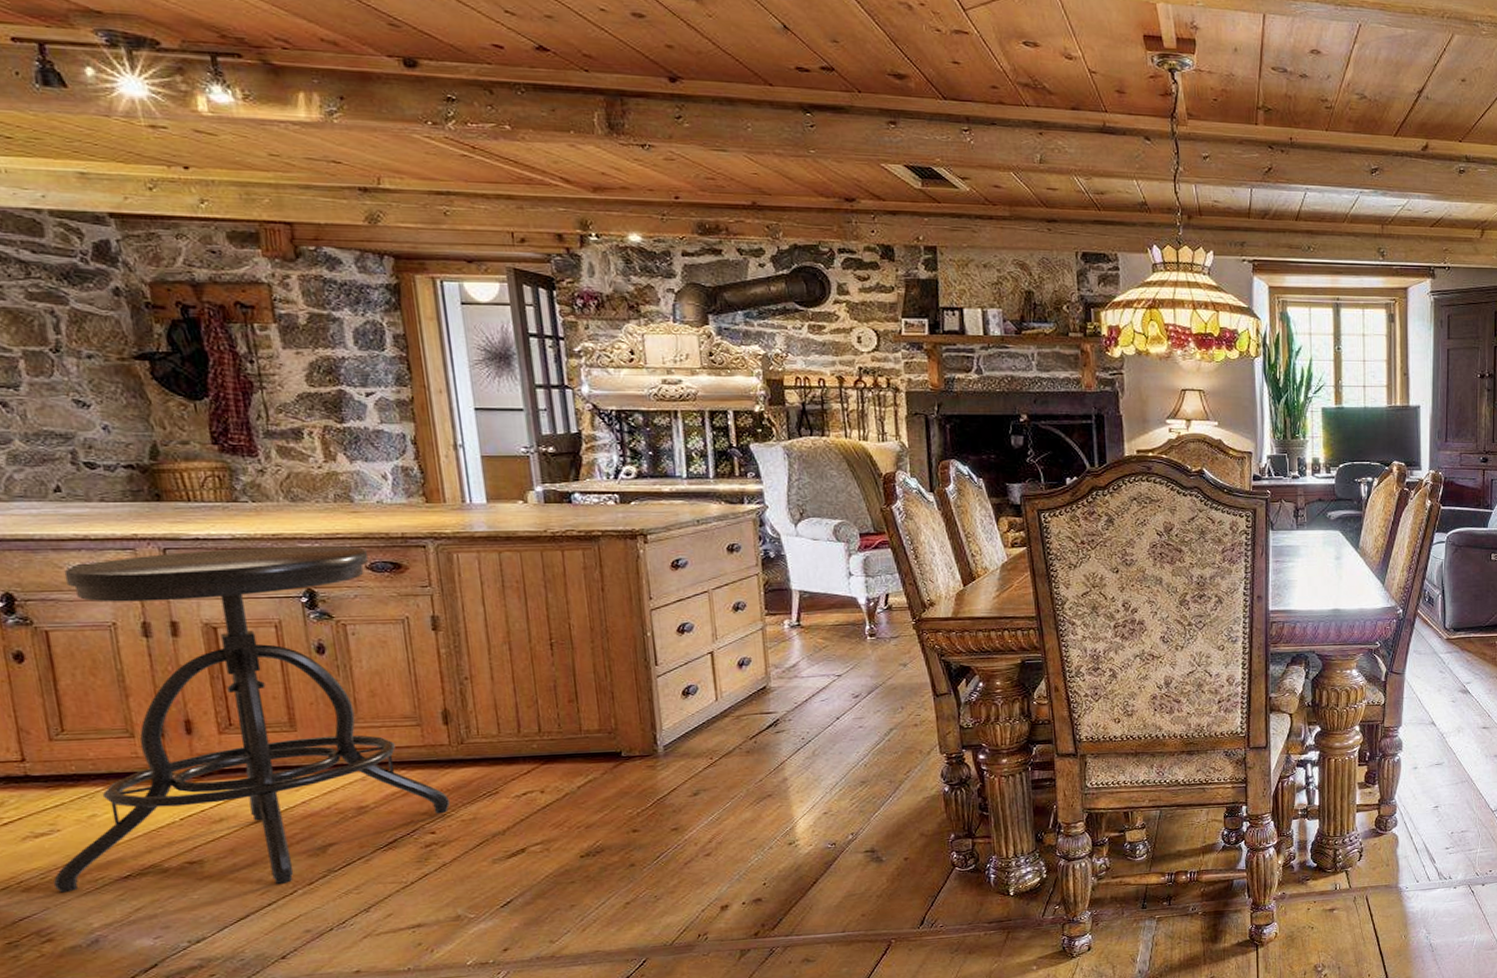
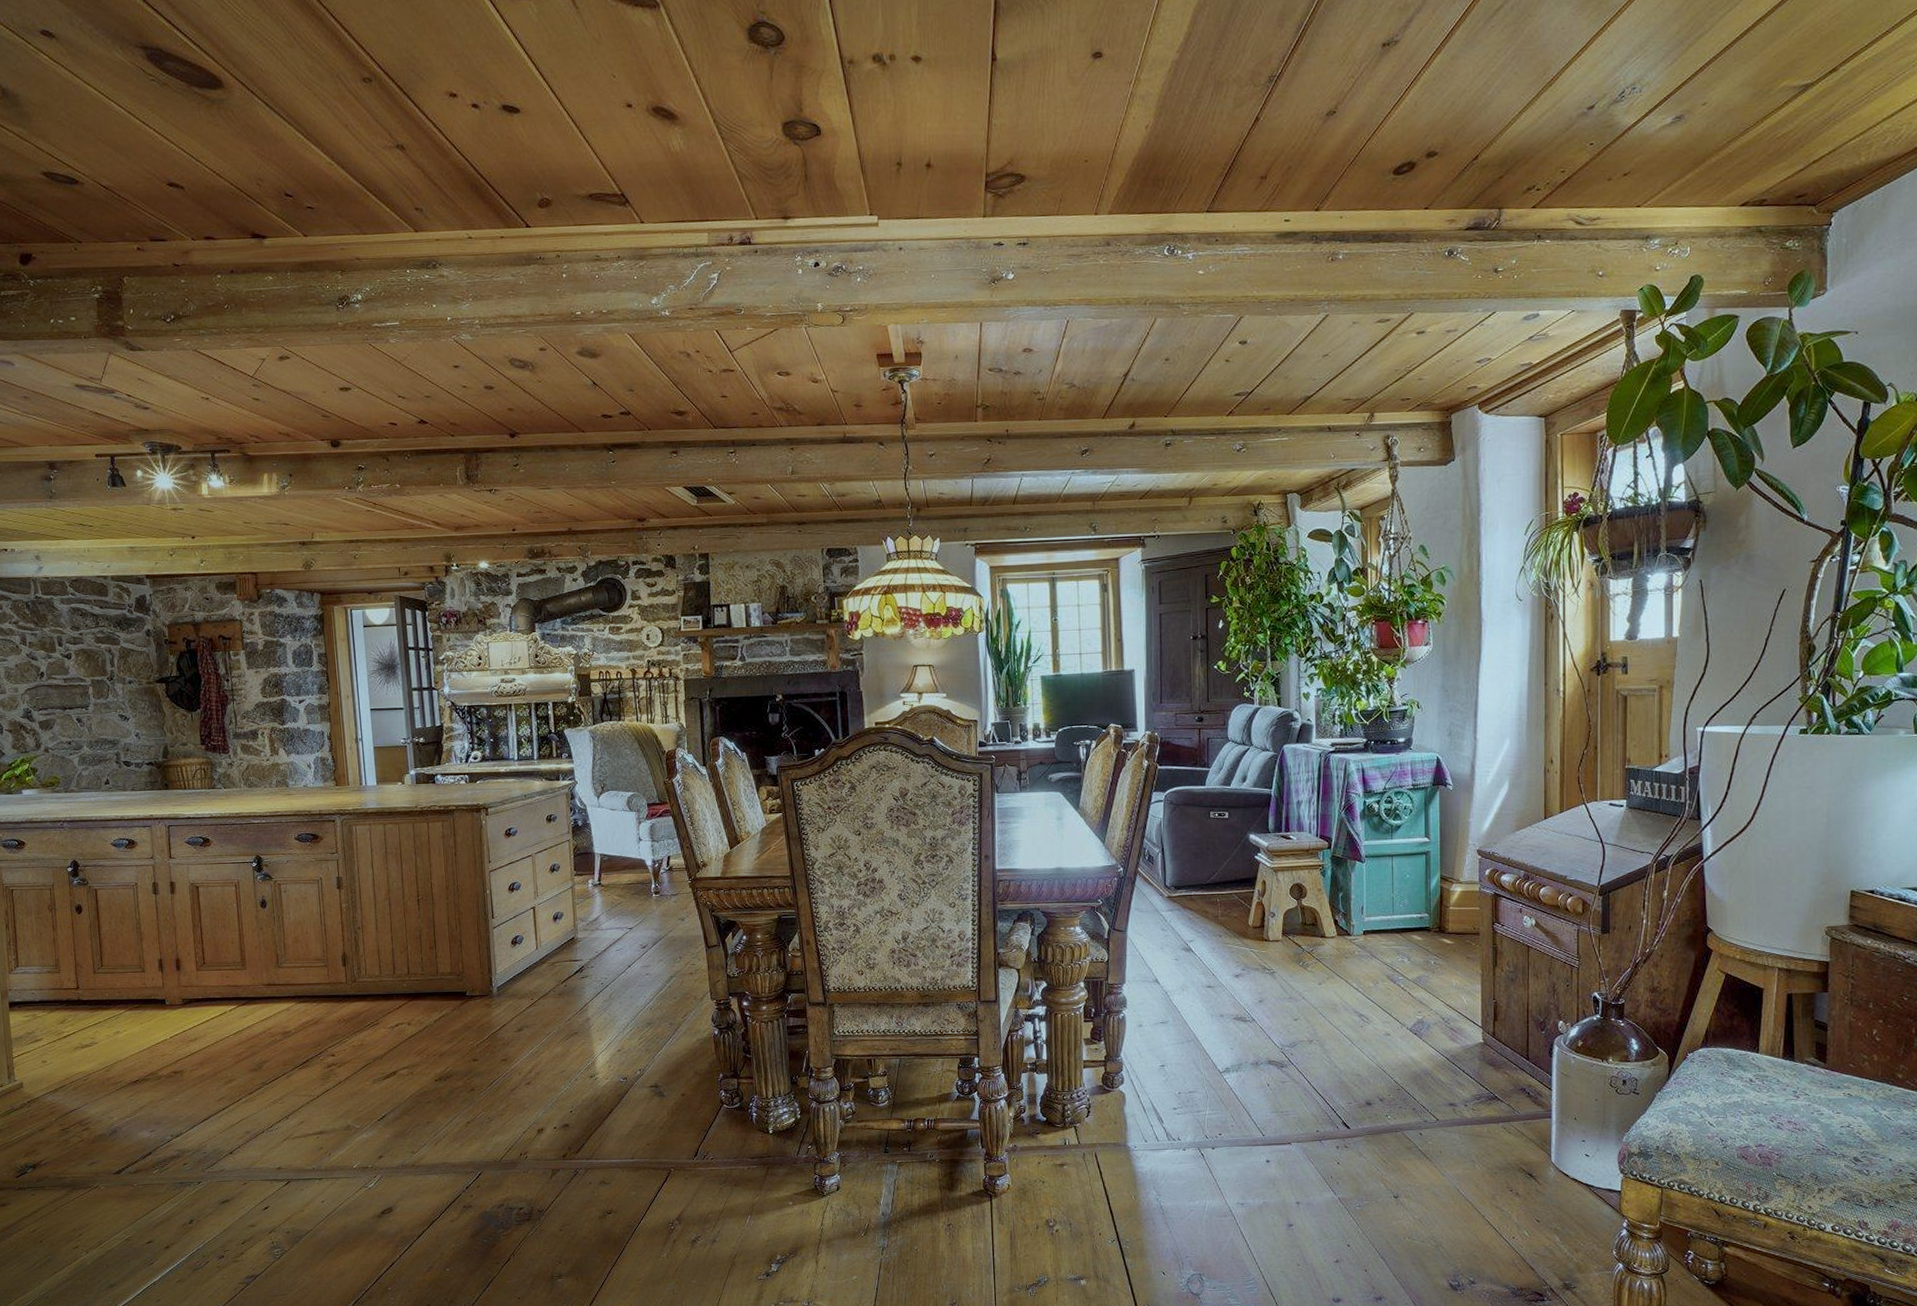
stool: present [53,545,450,893] -> none [91,821,345,1093]

